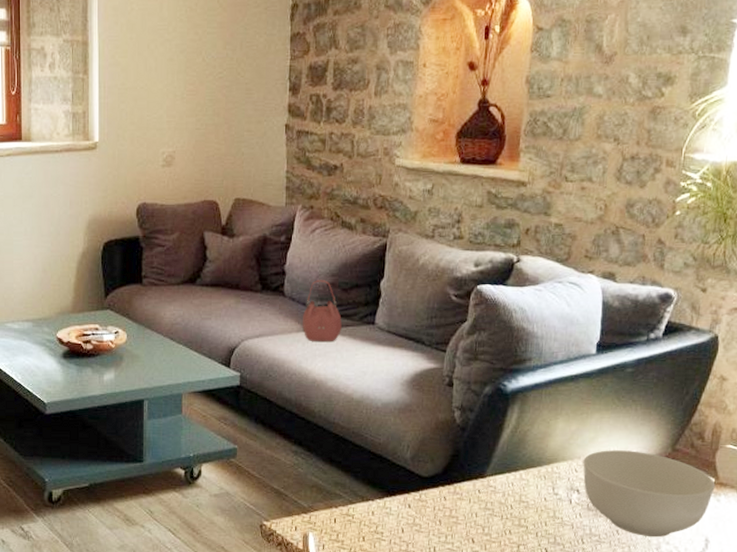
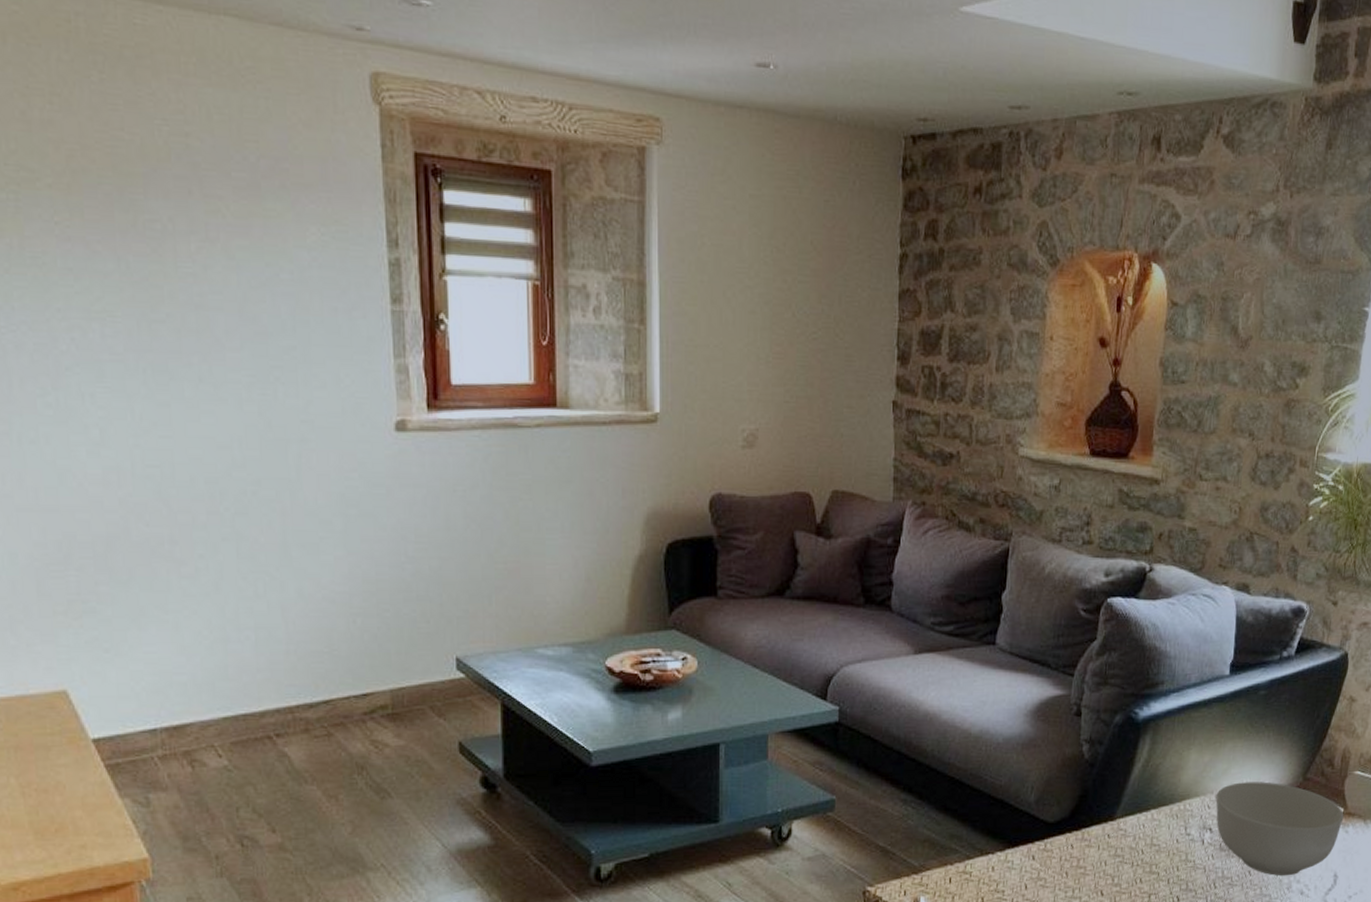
handbag: present [303,280,342,341] -> none [913,592,958,666]

